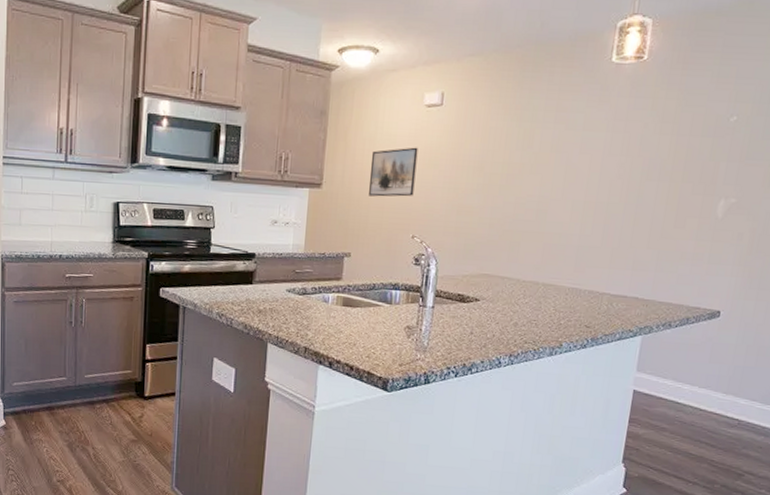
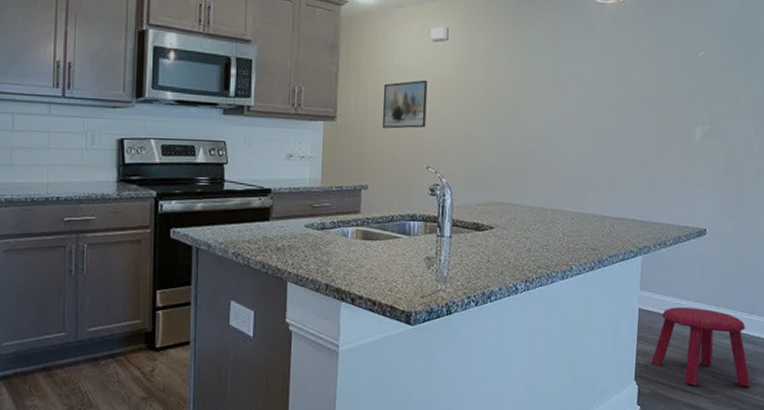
stool: none [642,391,758,480] -> present [651,307,751,387]

